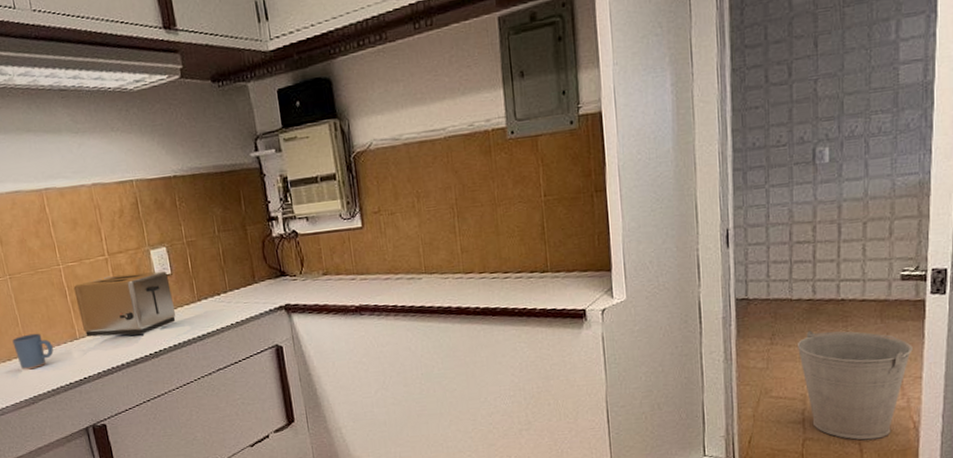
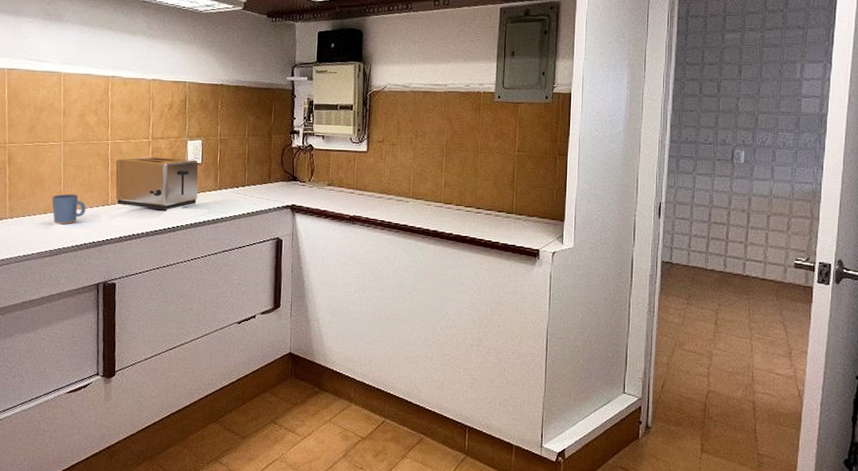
bucket: present [798,330,913,440] -> none [709,297,801,401]

